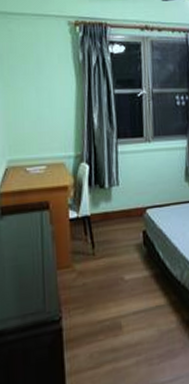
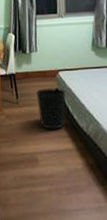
wastebasket: none [117,230,156,284] -> present [35,87,66,129]

